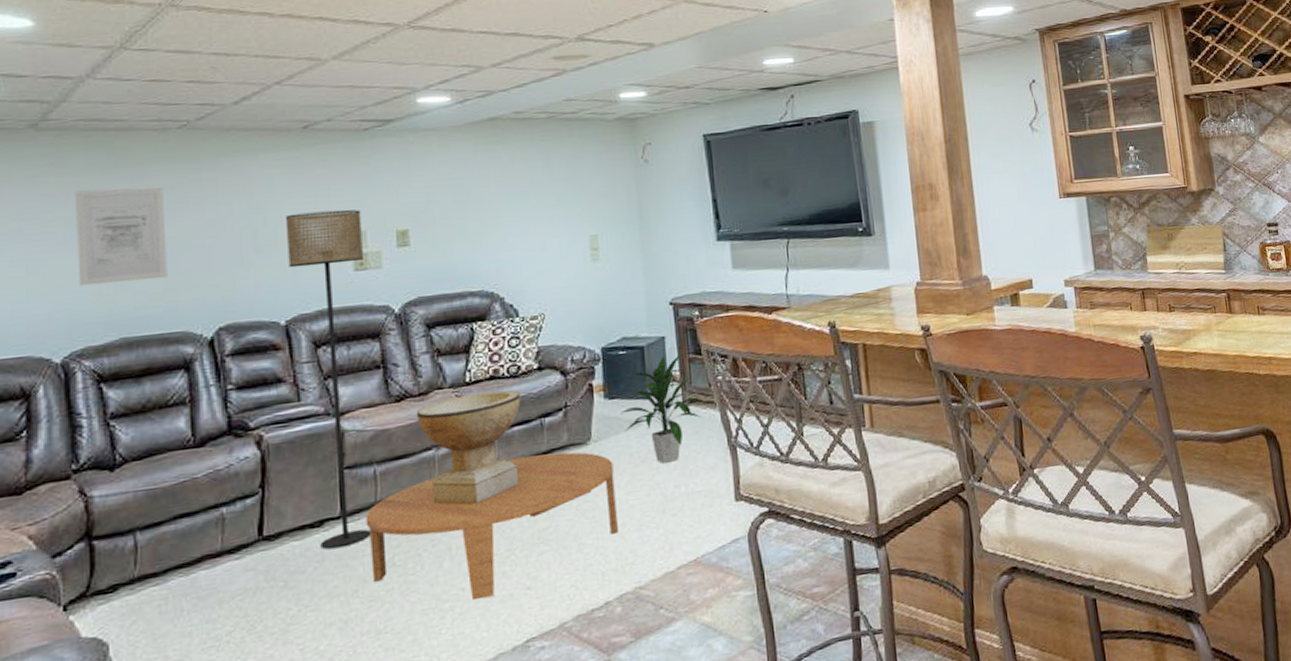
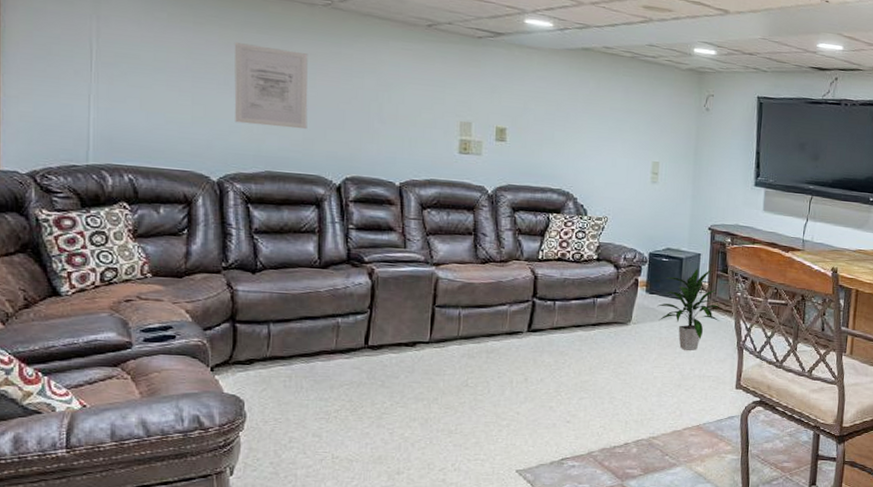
floor lamp: present [285,209,372,549] -> none [406,96,469,365]
coffee table: present [365,452,618,601] -> none [448,324,646,423]
decorative bowl: present [416,390,521,505] -> none [496,268,581,353]

